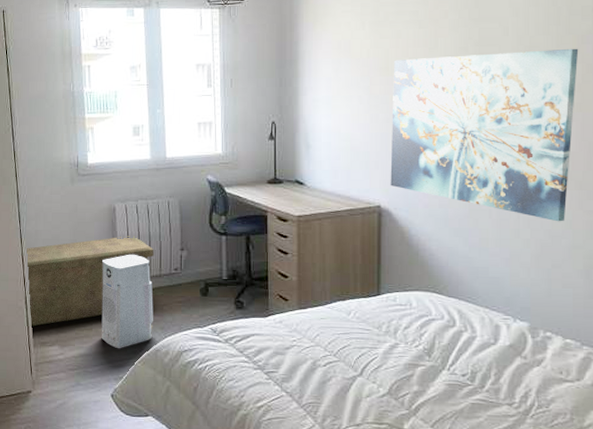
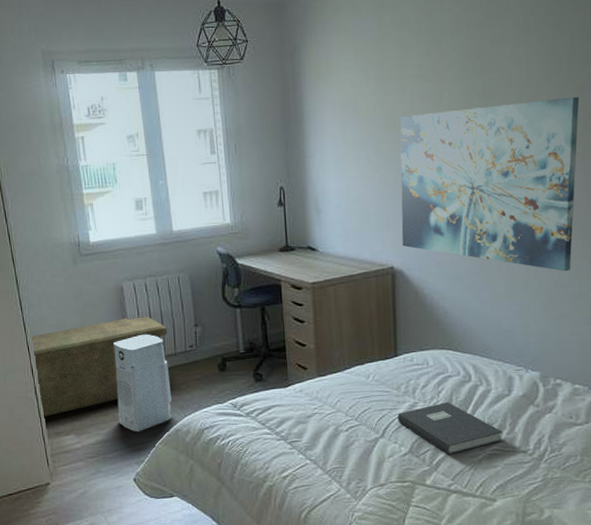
book: none [377,345,487,401] -> present [398,401,503,455]

